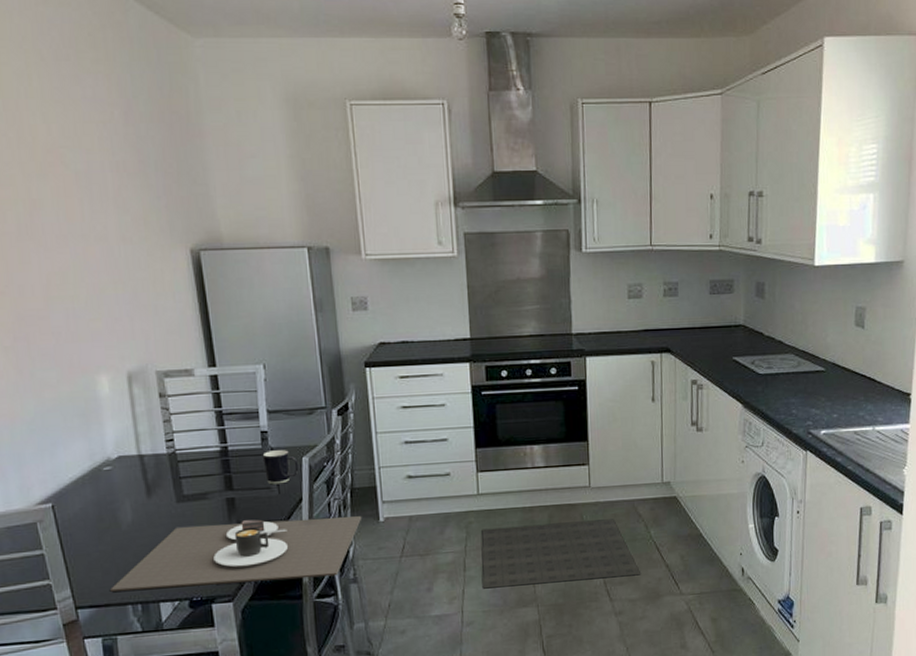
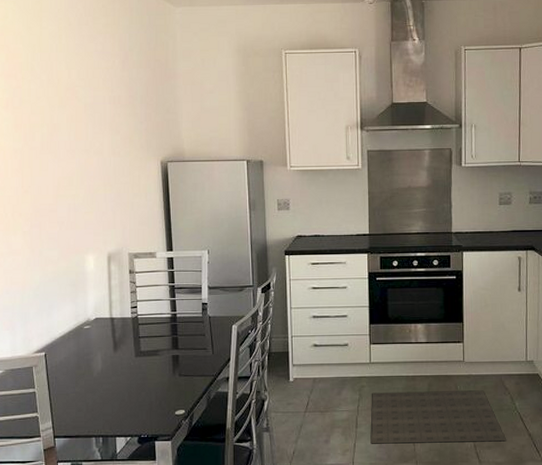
place setting: present [109,516,362,592] -> none [80,374,276,426]
mug: present [262,449,299,485] -> none [202,318,229,346]

